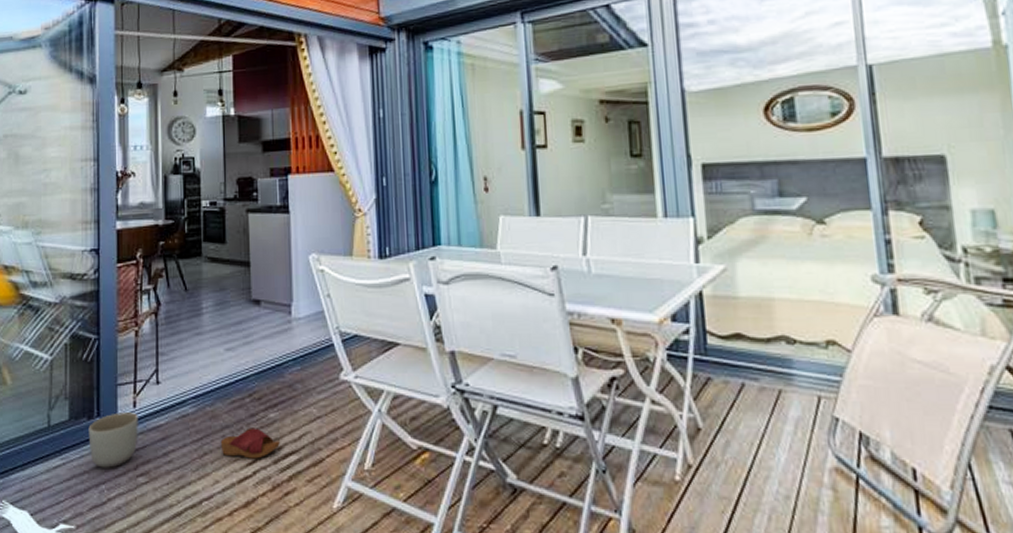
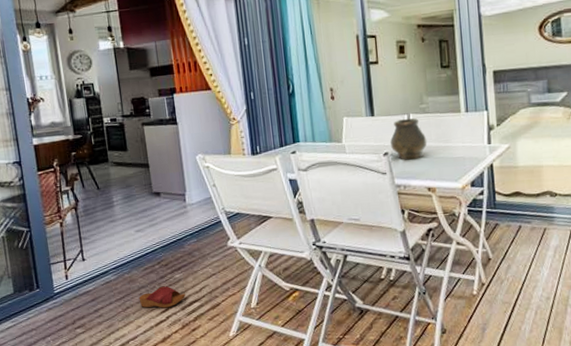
planter: present [88,412,138,468] -> none [31,283,73,325]
vase: none [560,221,611,278] -> present [389,118,428,160]

